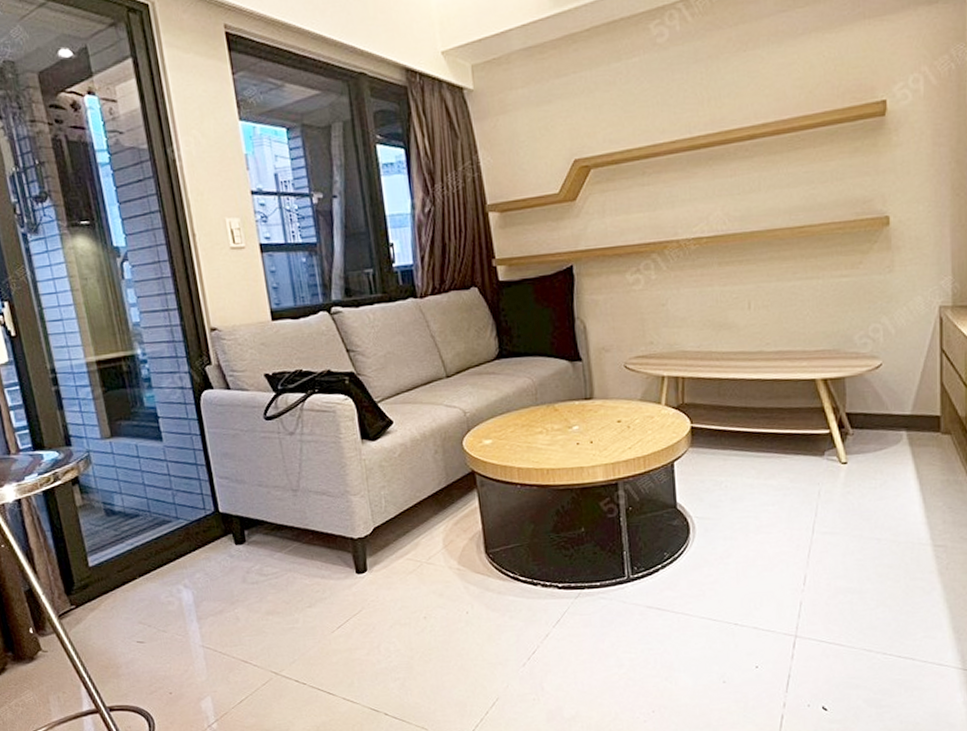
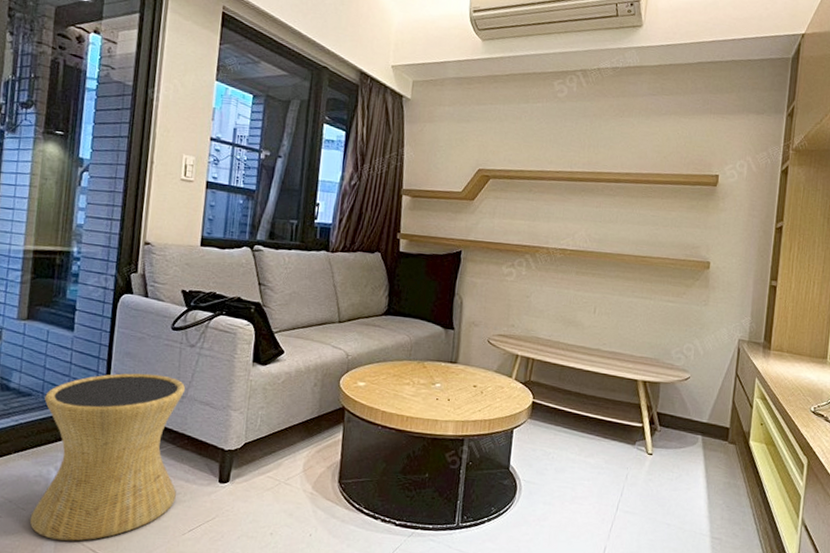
side table: none [153,470,316,657] -> present [29,373,185,541]

